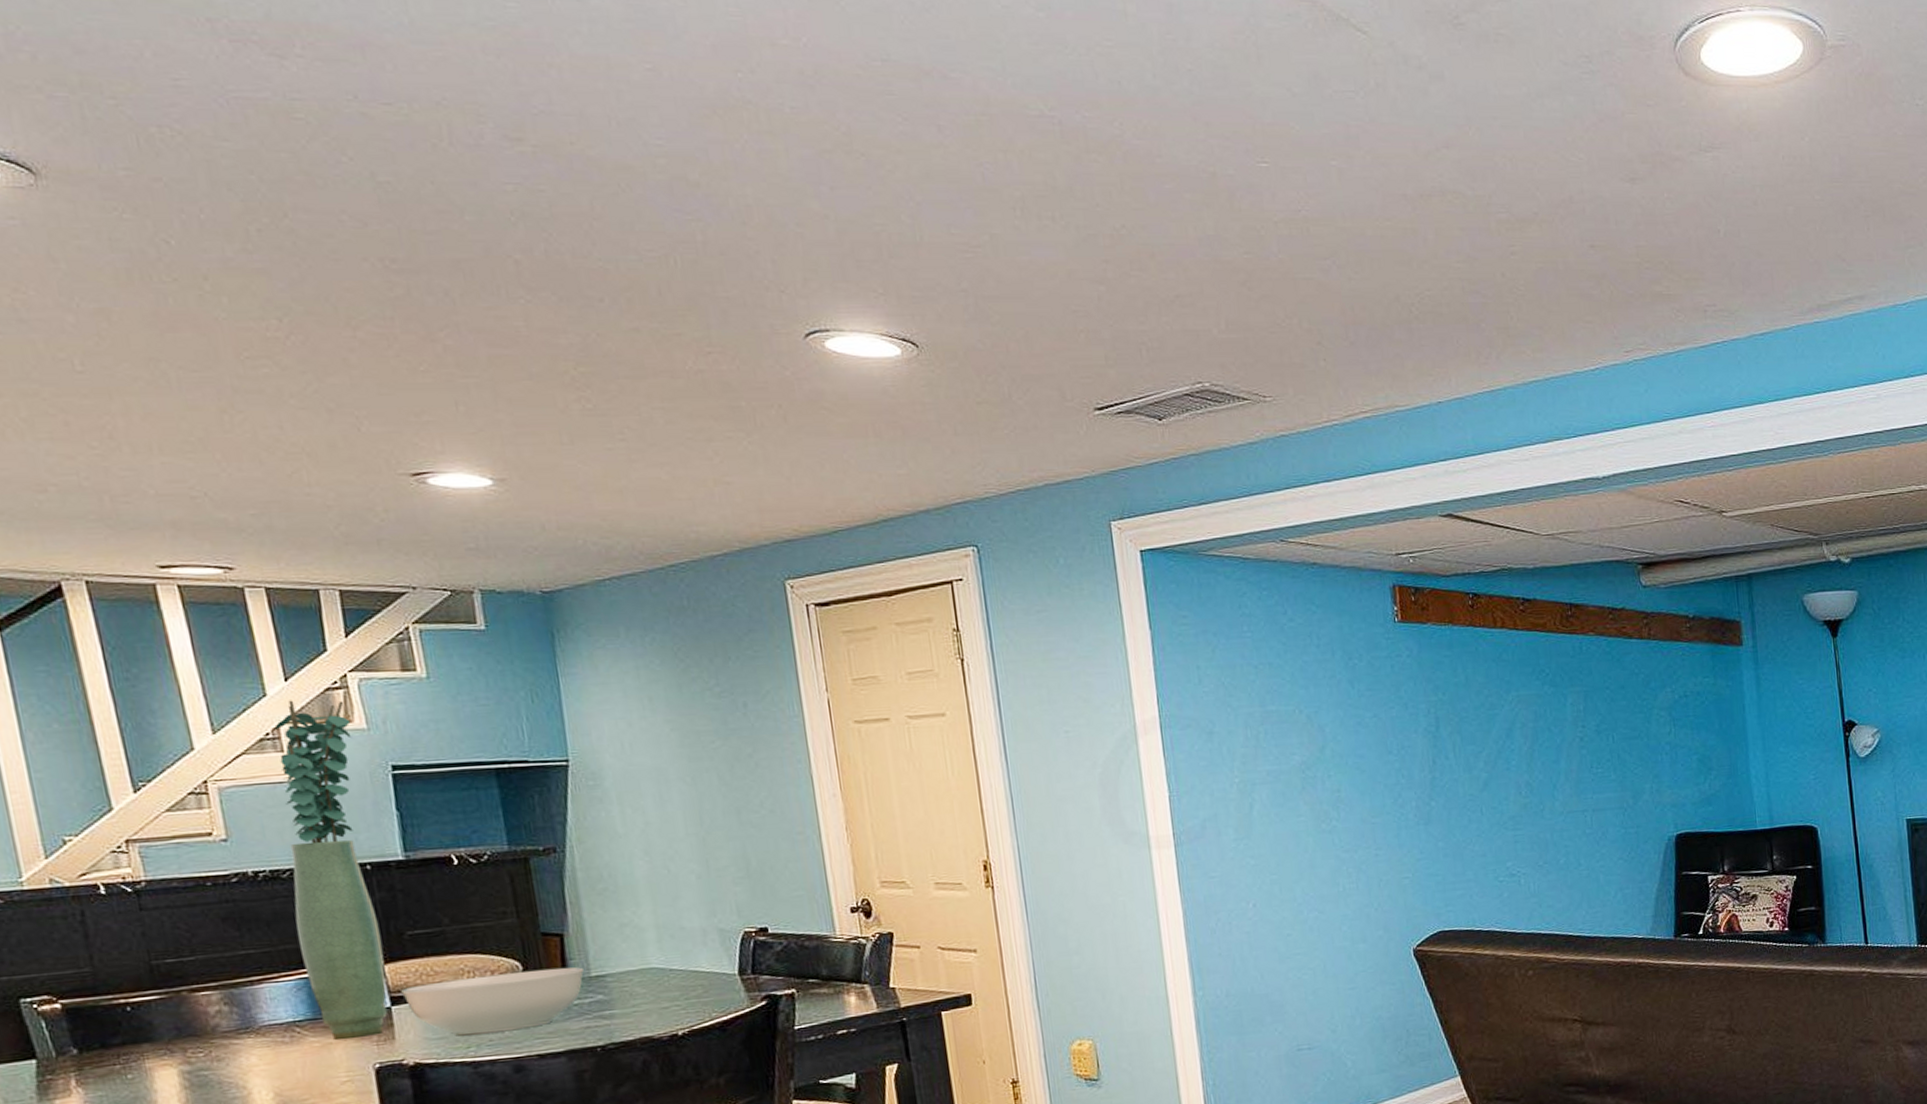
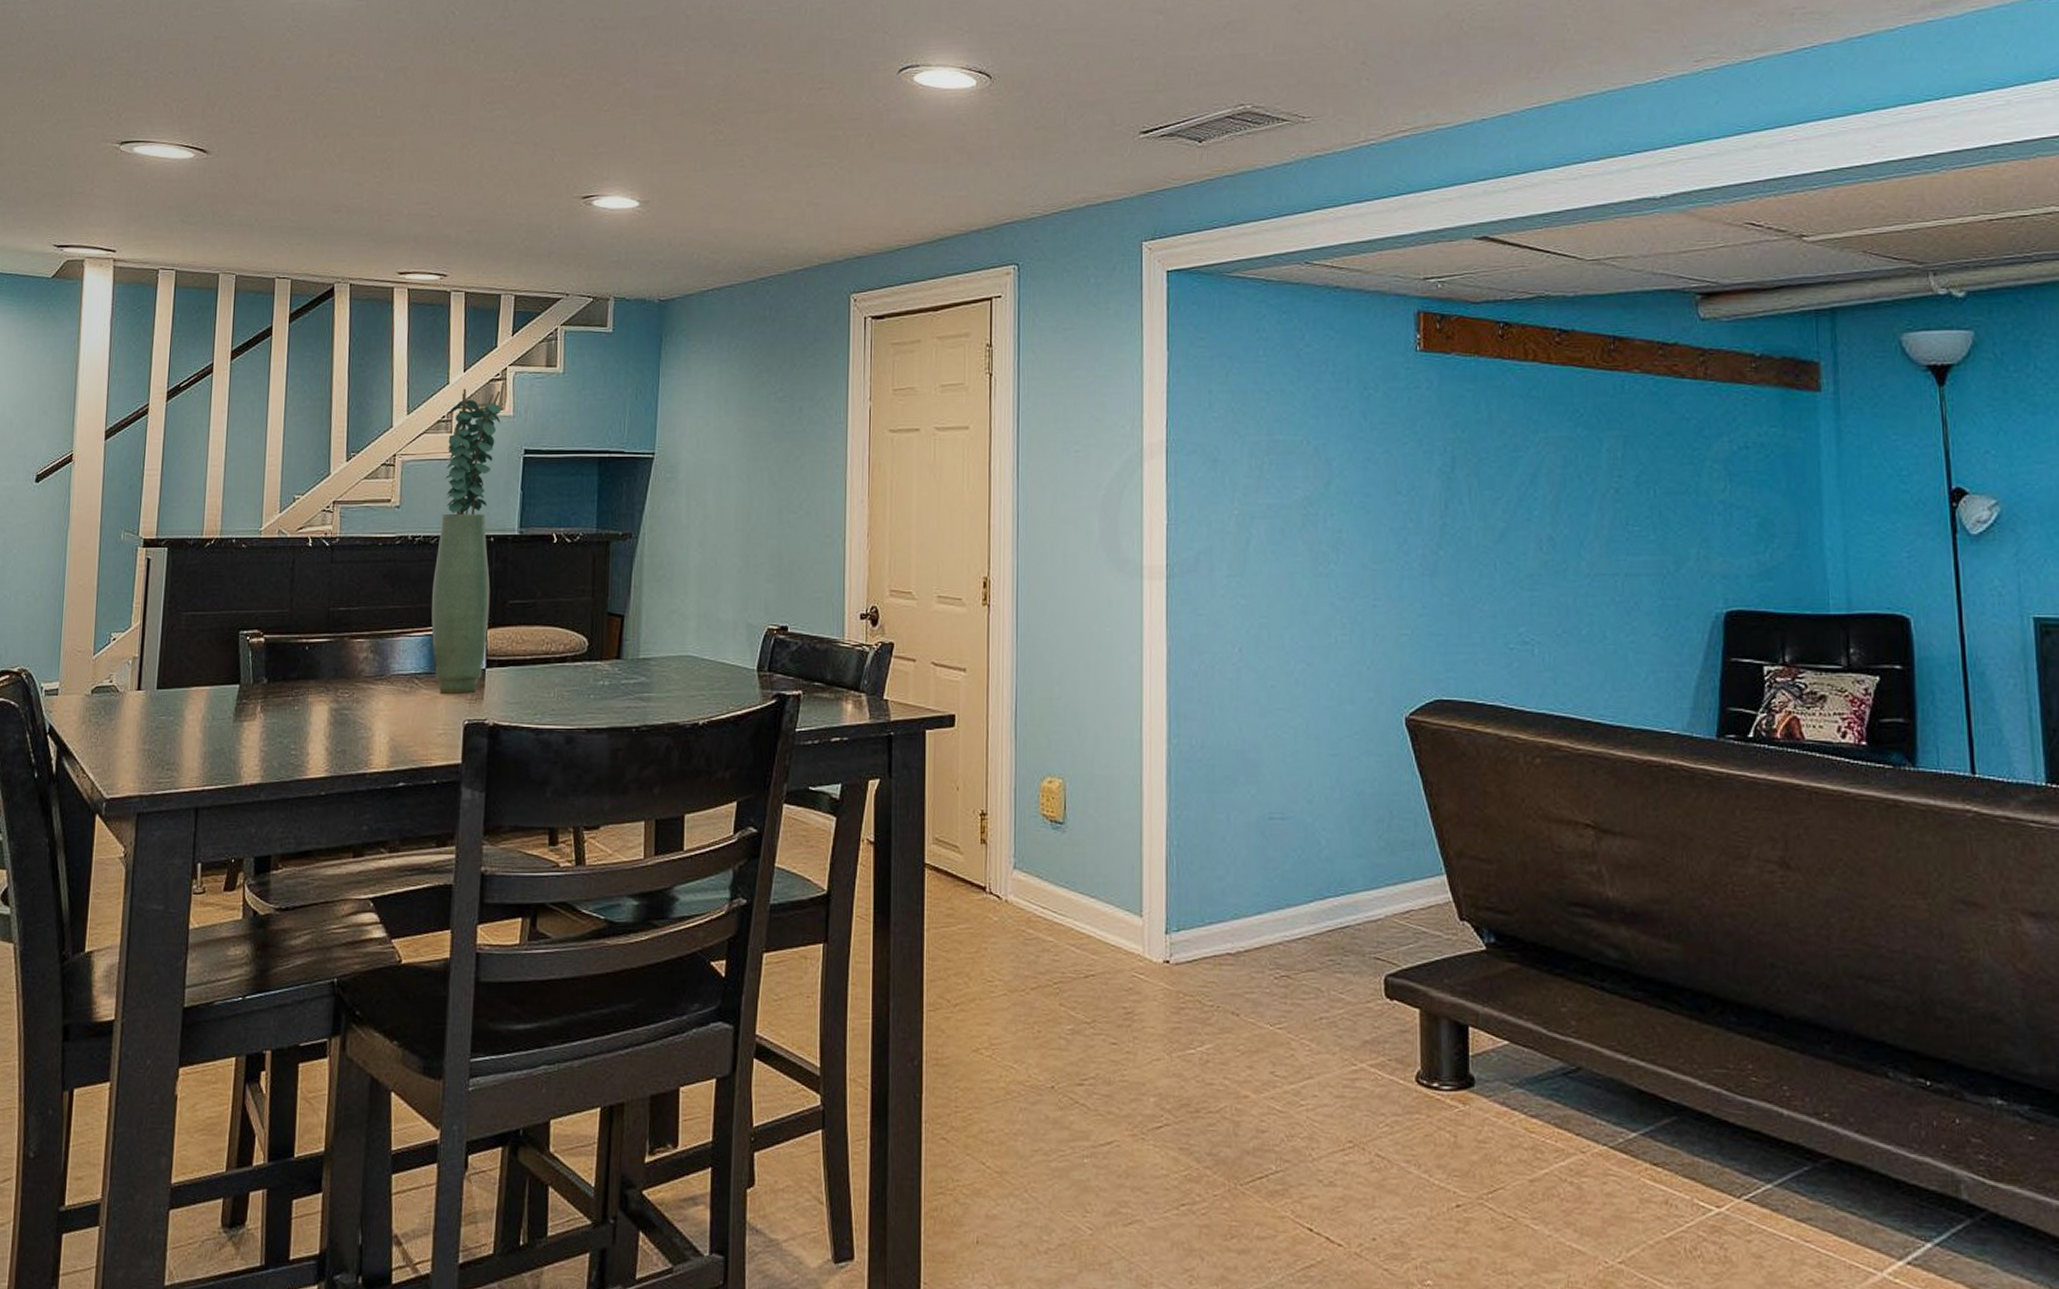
bowl: present [401,967,584,1036] -> none [495,647,634,703]

